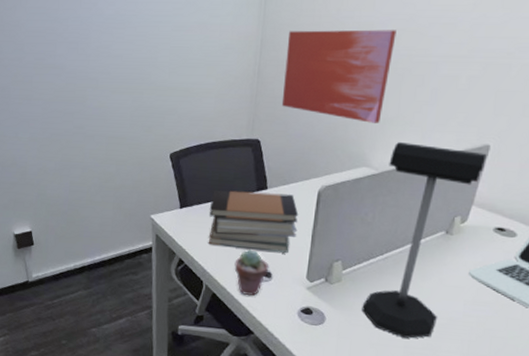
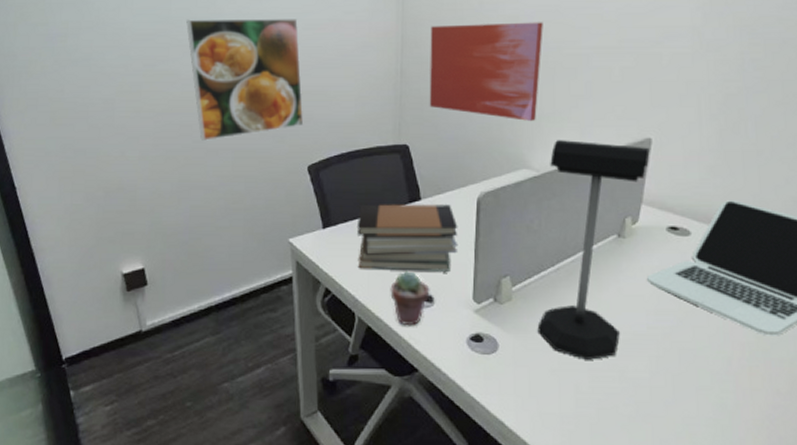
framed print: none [71,19,170,127] -> present [186,18,304,141]

